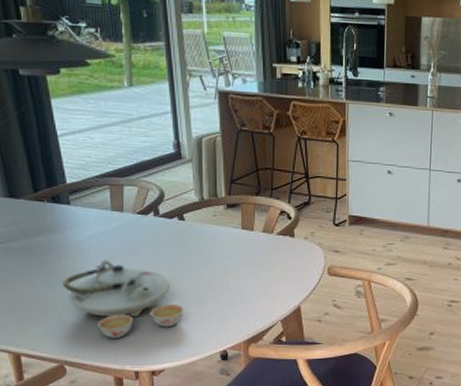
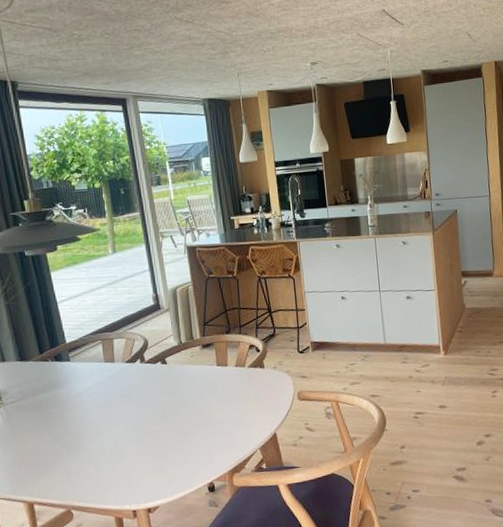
teapot: present [63,259,184,339] -> none [67,407,173,481]

